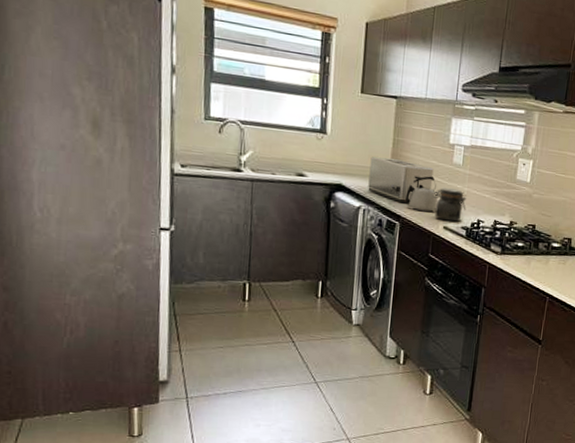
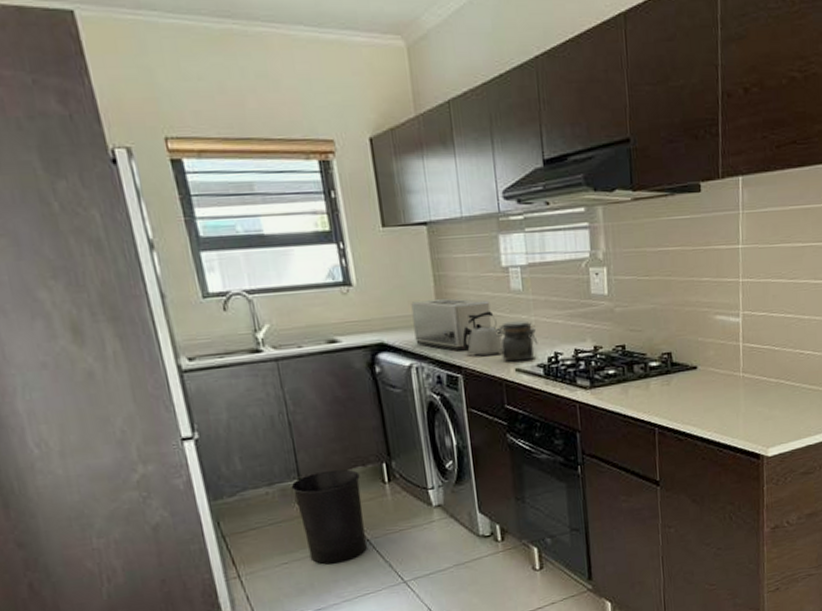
waste bin: none [240,277,299,356] -> present [291,469,367,565]

